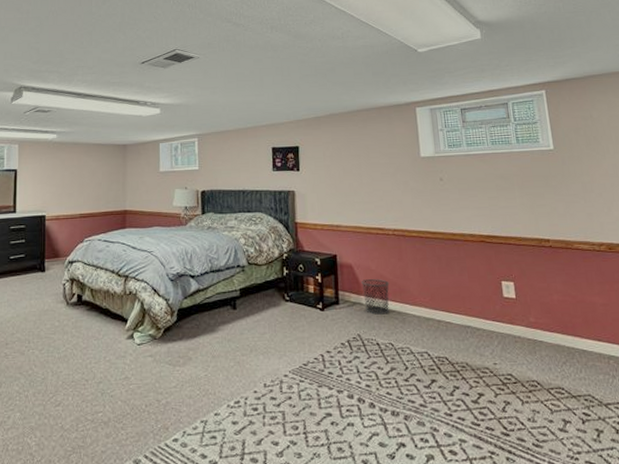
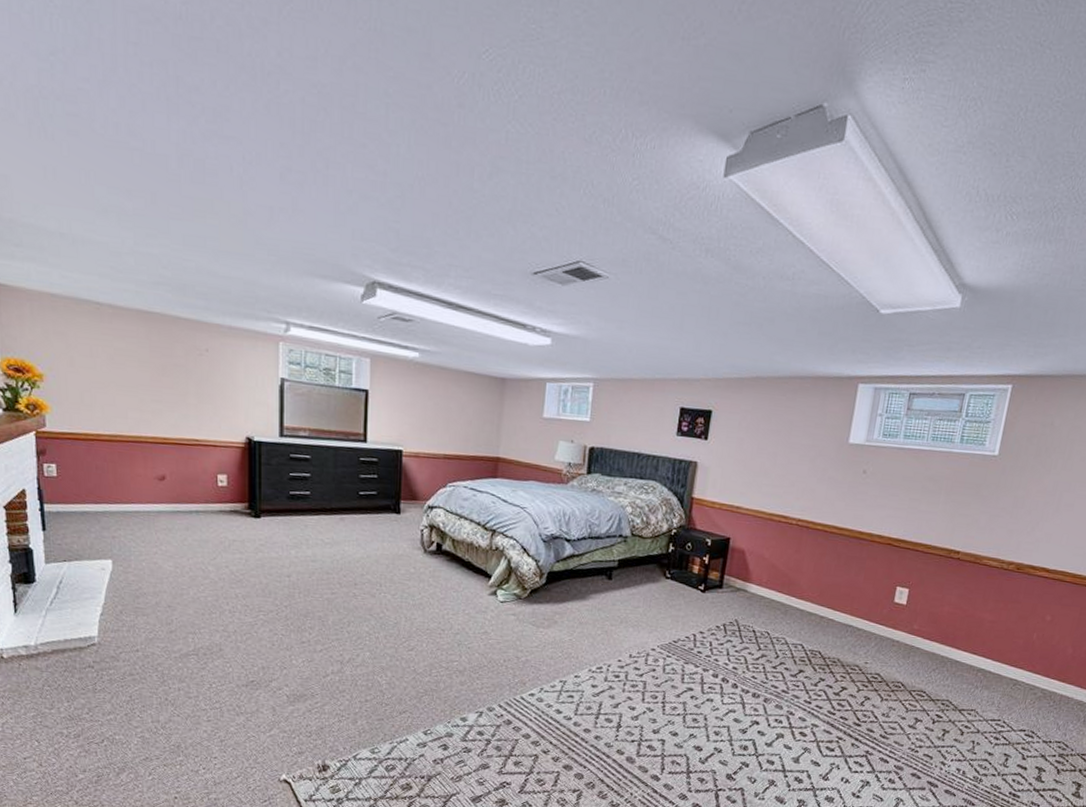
waste bin: present [361,279,389,315] -> none [748,567,780,604]

